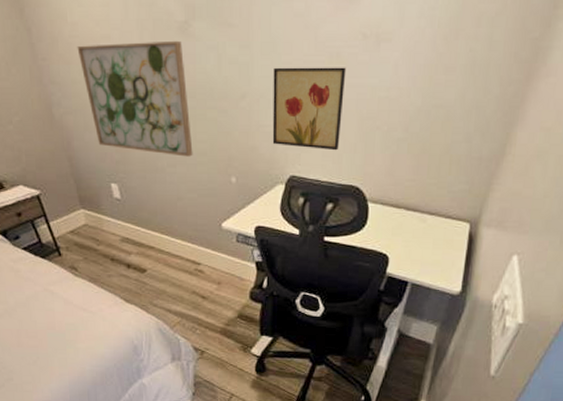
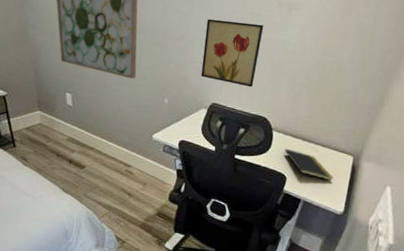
notepad: none [384,222,446,258] -> present [284,148,333,181]

